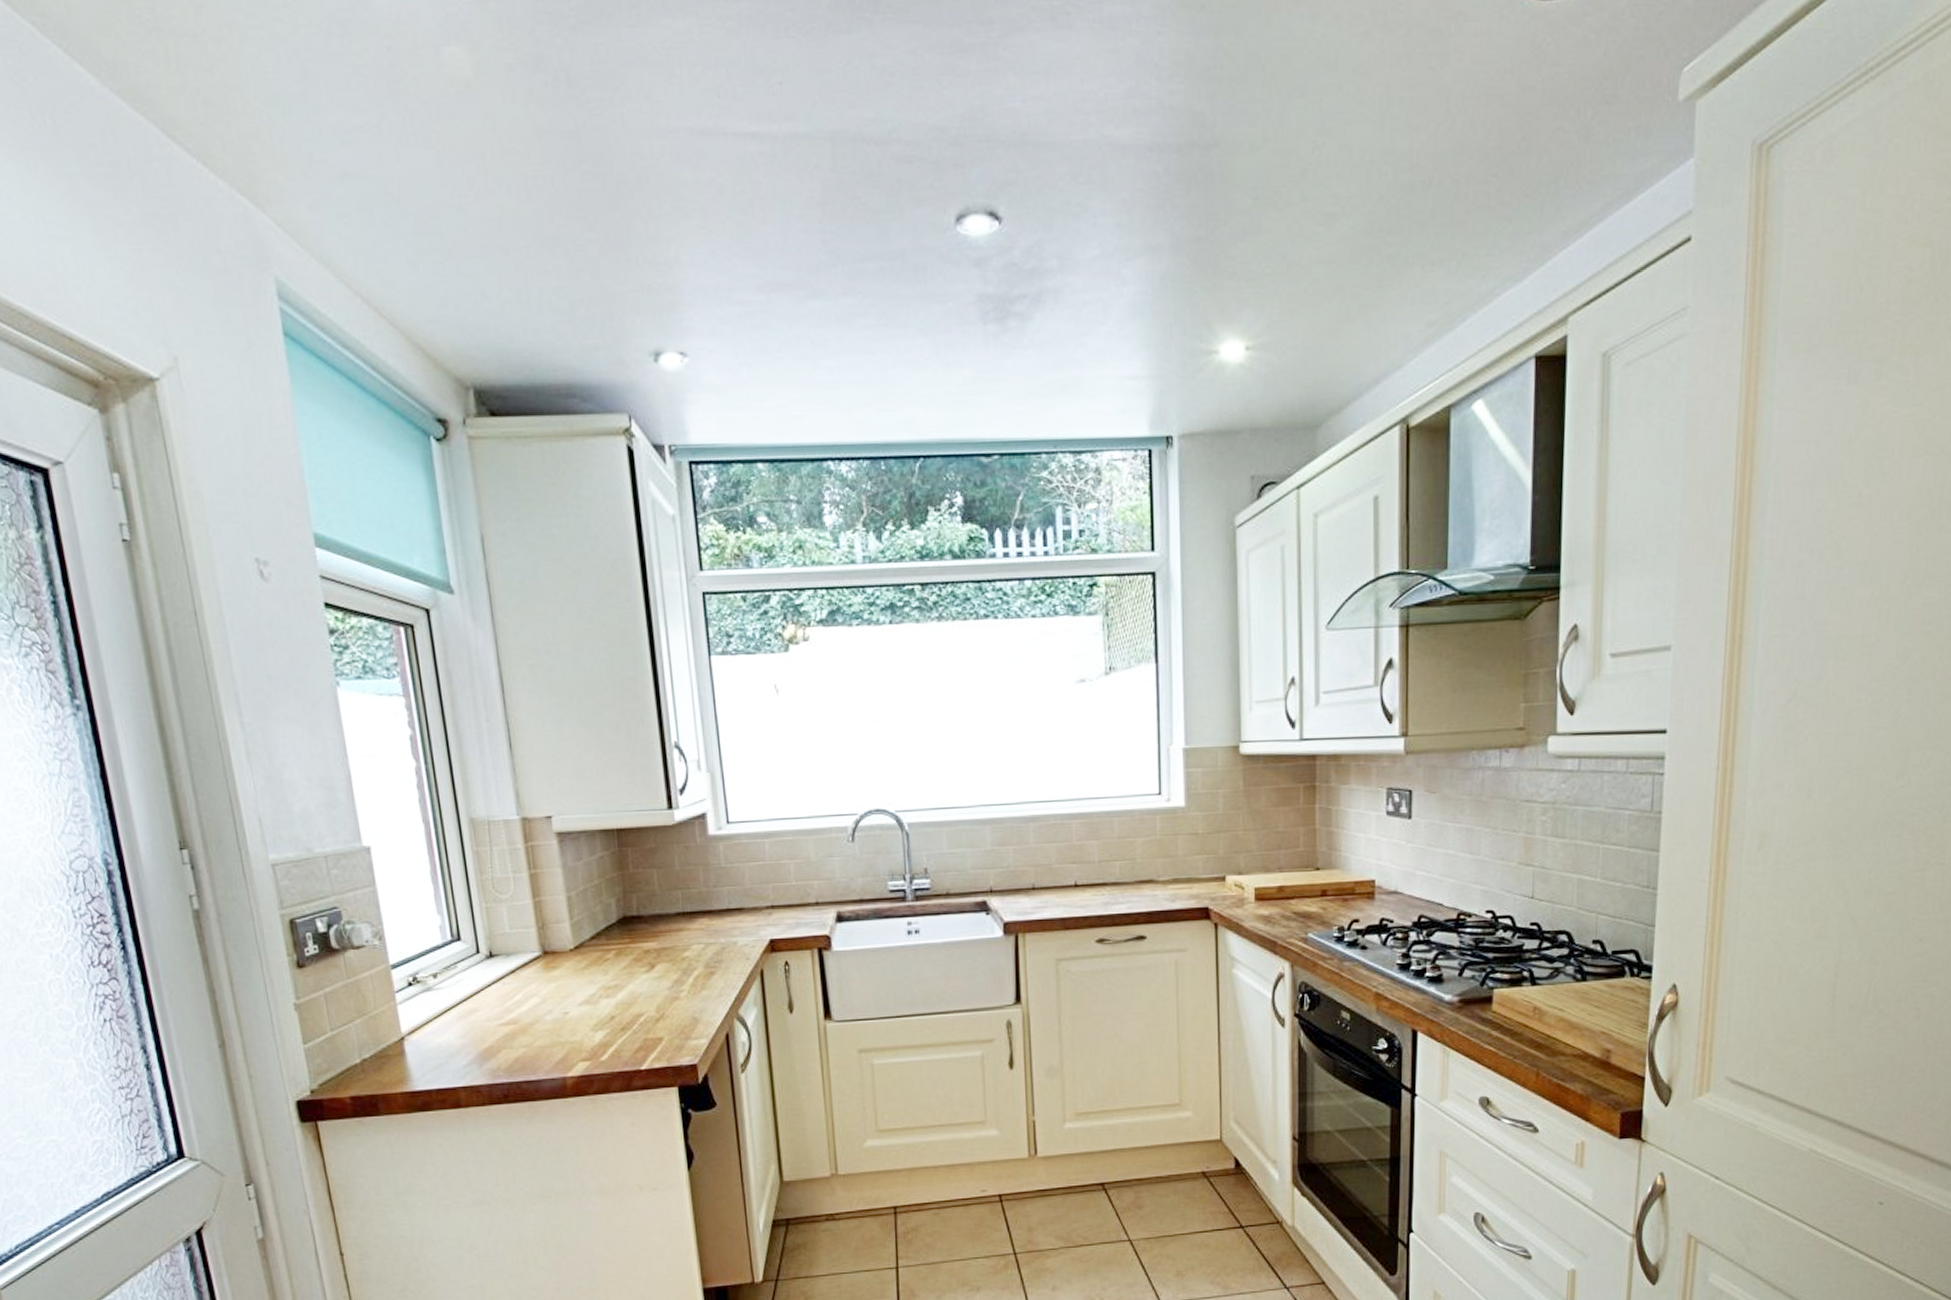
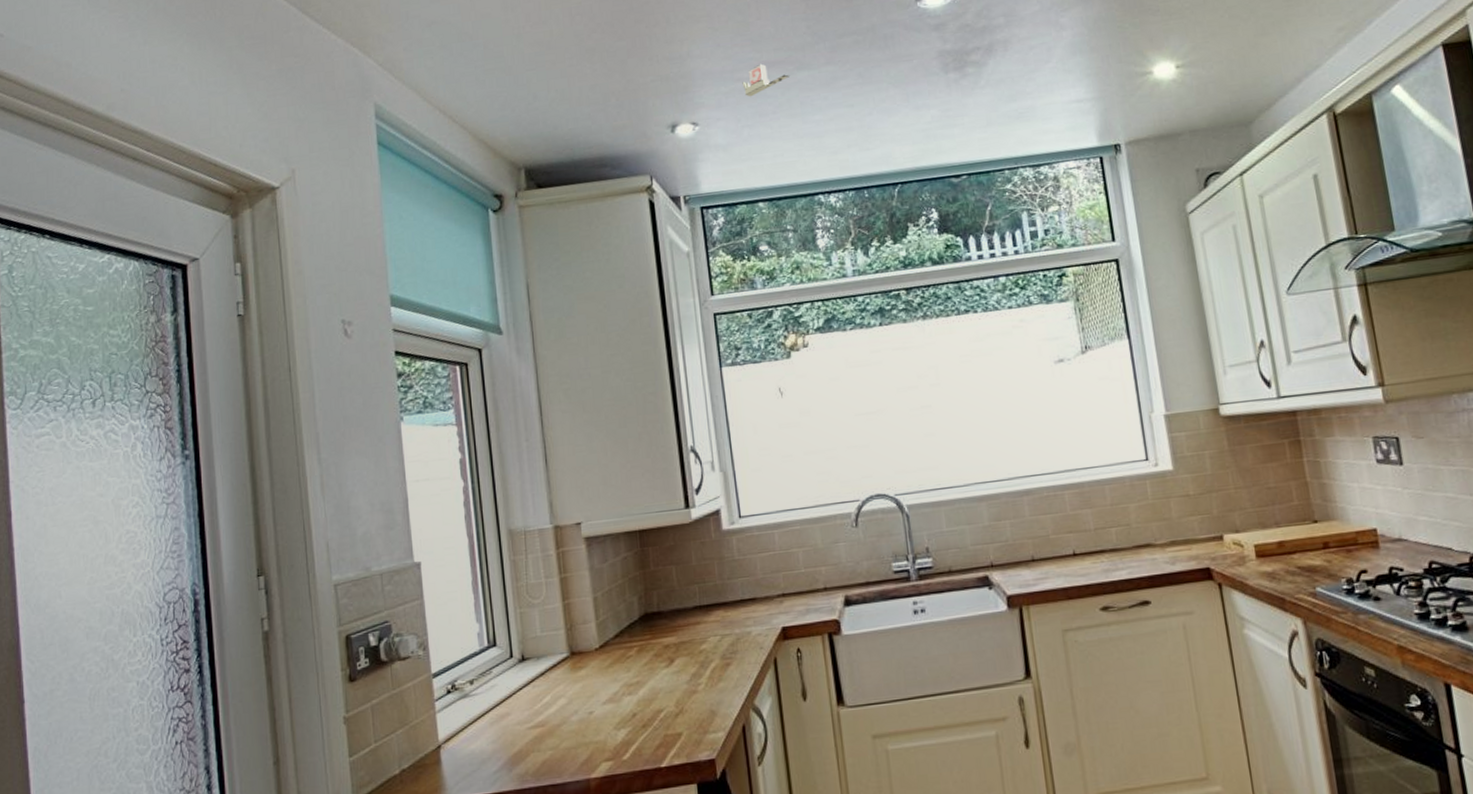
tape dispenser: none [741,284,799,327] -> present [742,63,789,97]

